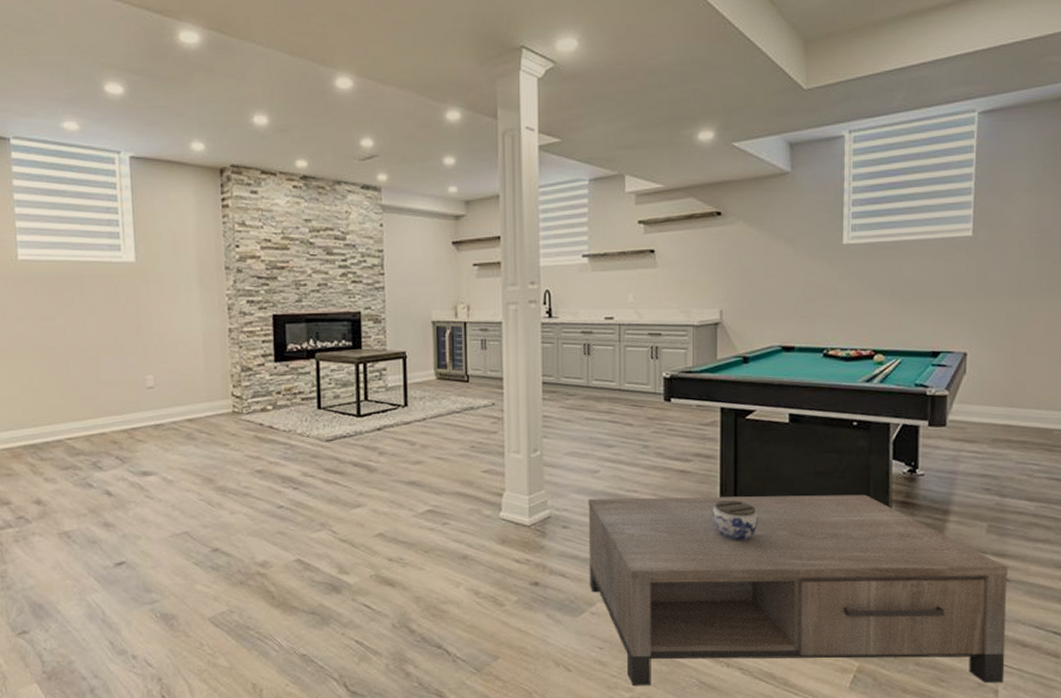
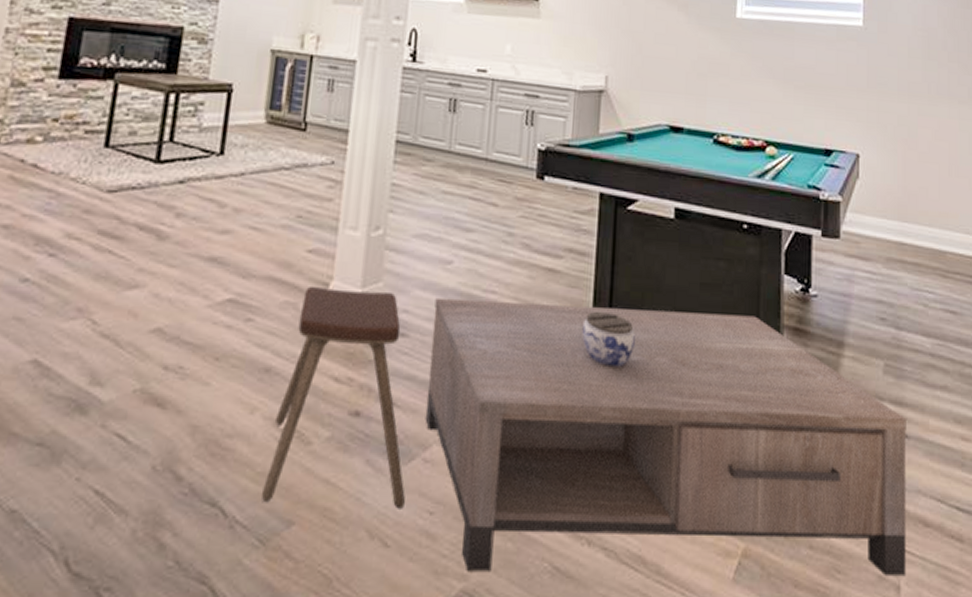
music stool: none [472,496,580,646] -> present [261,286,405,509]

